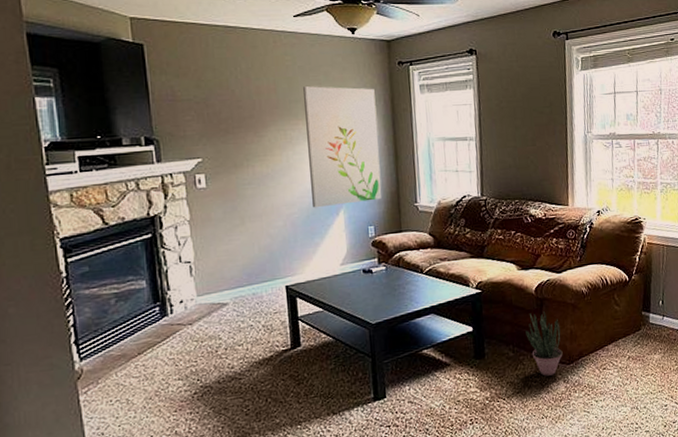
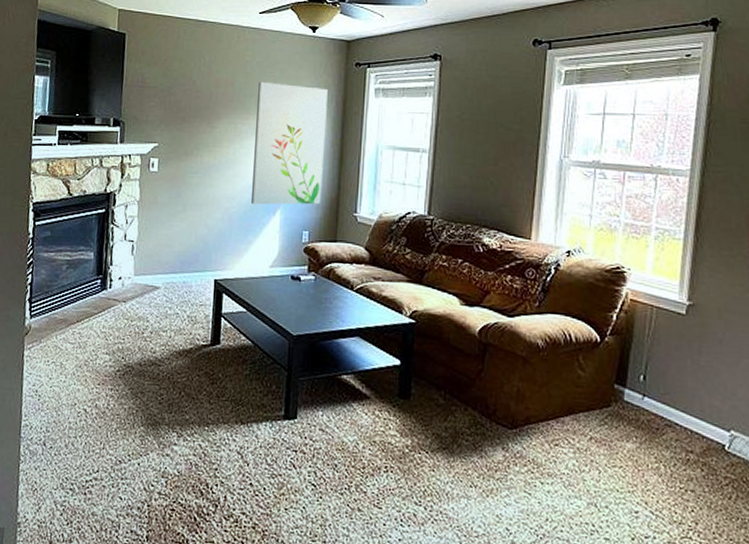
potted plant: present [525,311,563,376] -> none [462,358,505,438]

